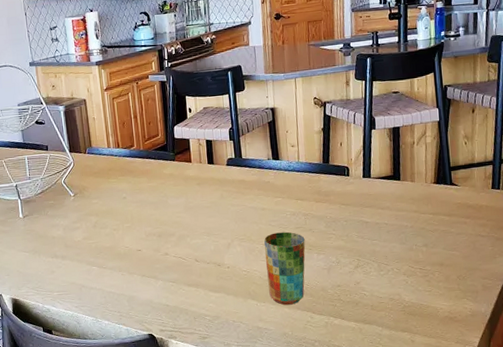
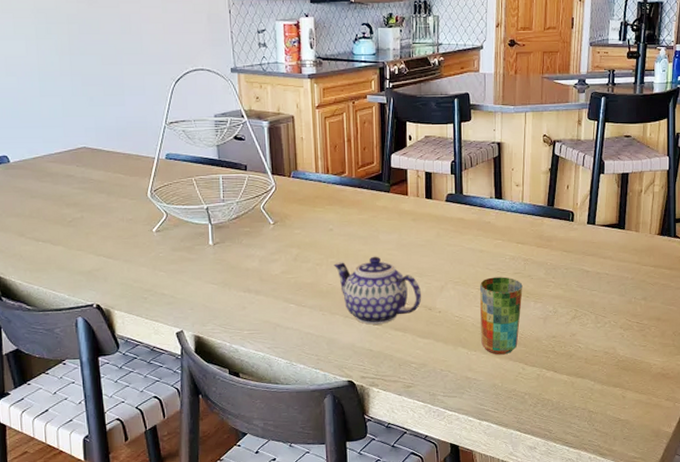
teapot: none [129,219,211,282] -> present [334,256,422,325]

